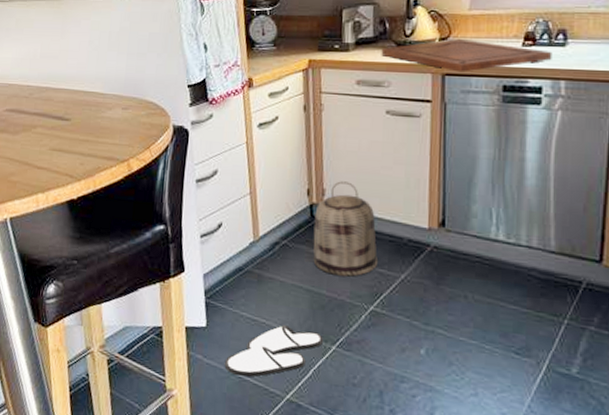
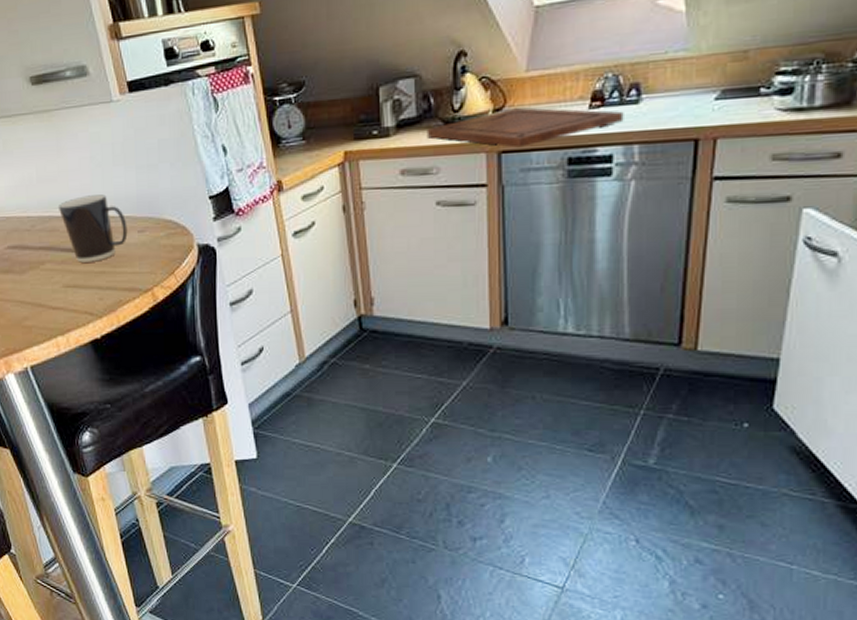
mug: none [55,73,114,131] -> present [57,194,128,263]
slippers: present [224,325,323,377] -> none [280,448,383,504]
basket: present [313,181,379,277] -> none [364,287,437,390]

